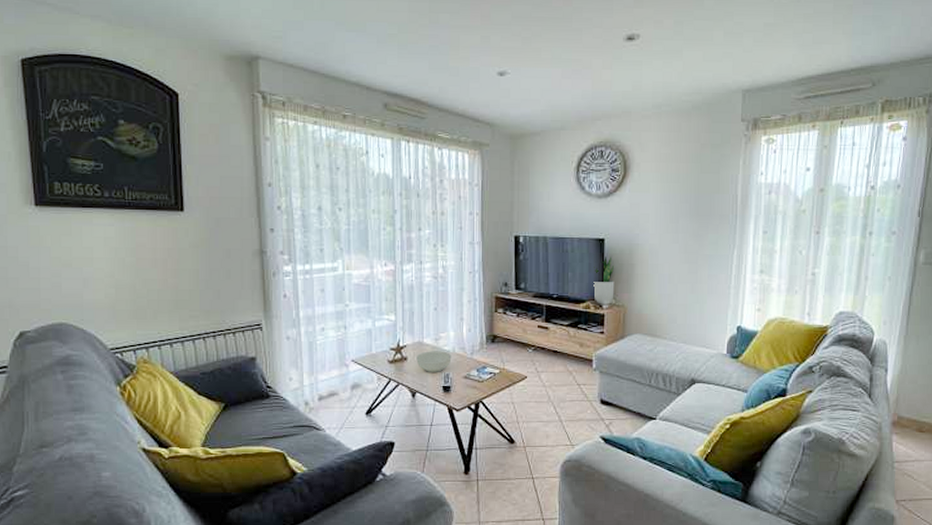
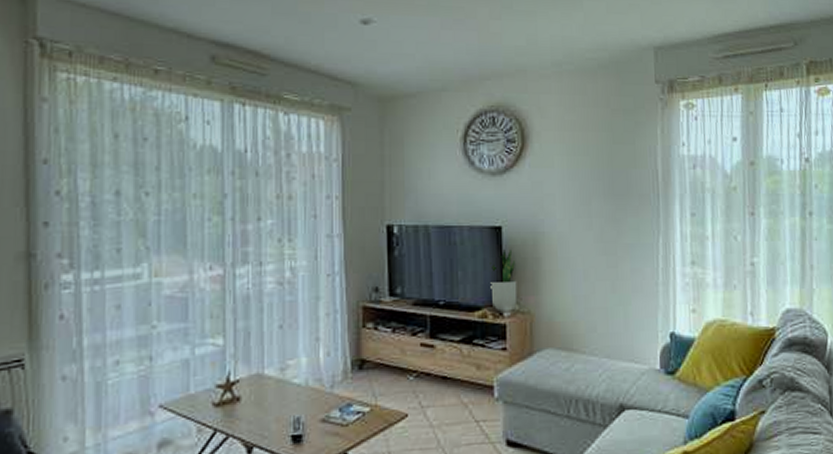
bowl: present [416,351,452,373] -> none [253,385,304,418]

